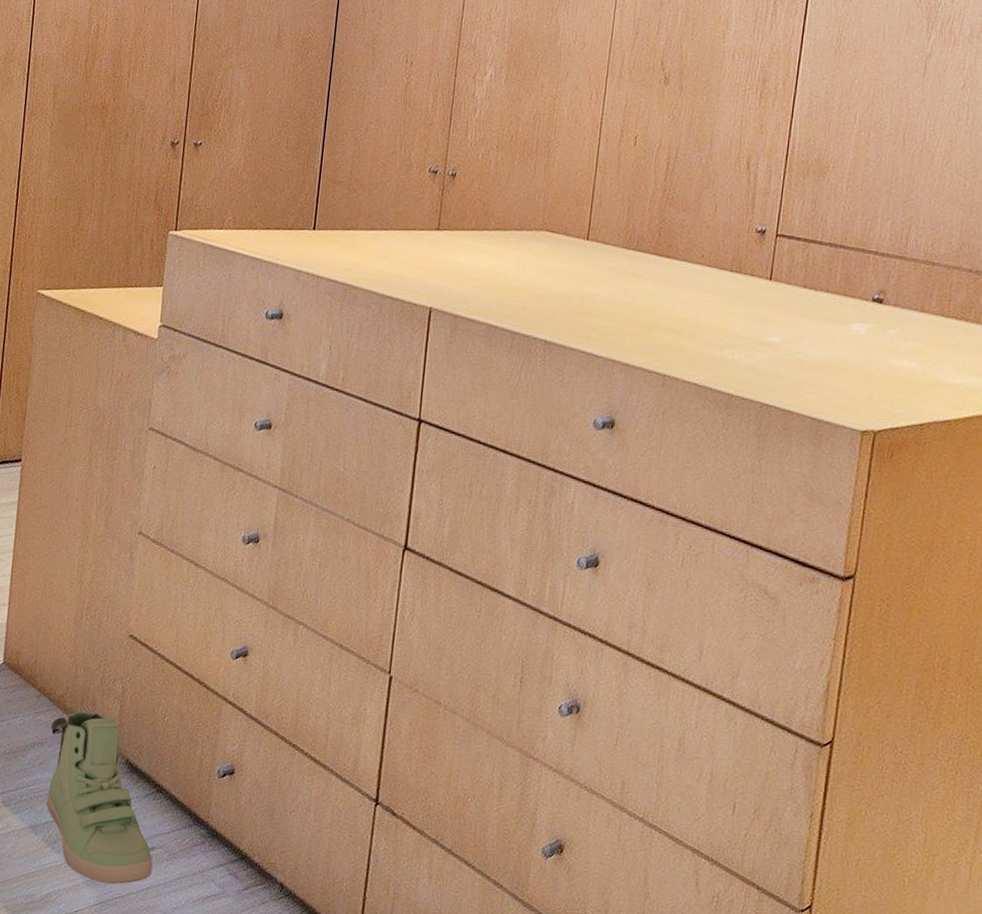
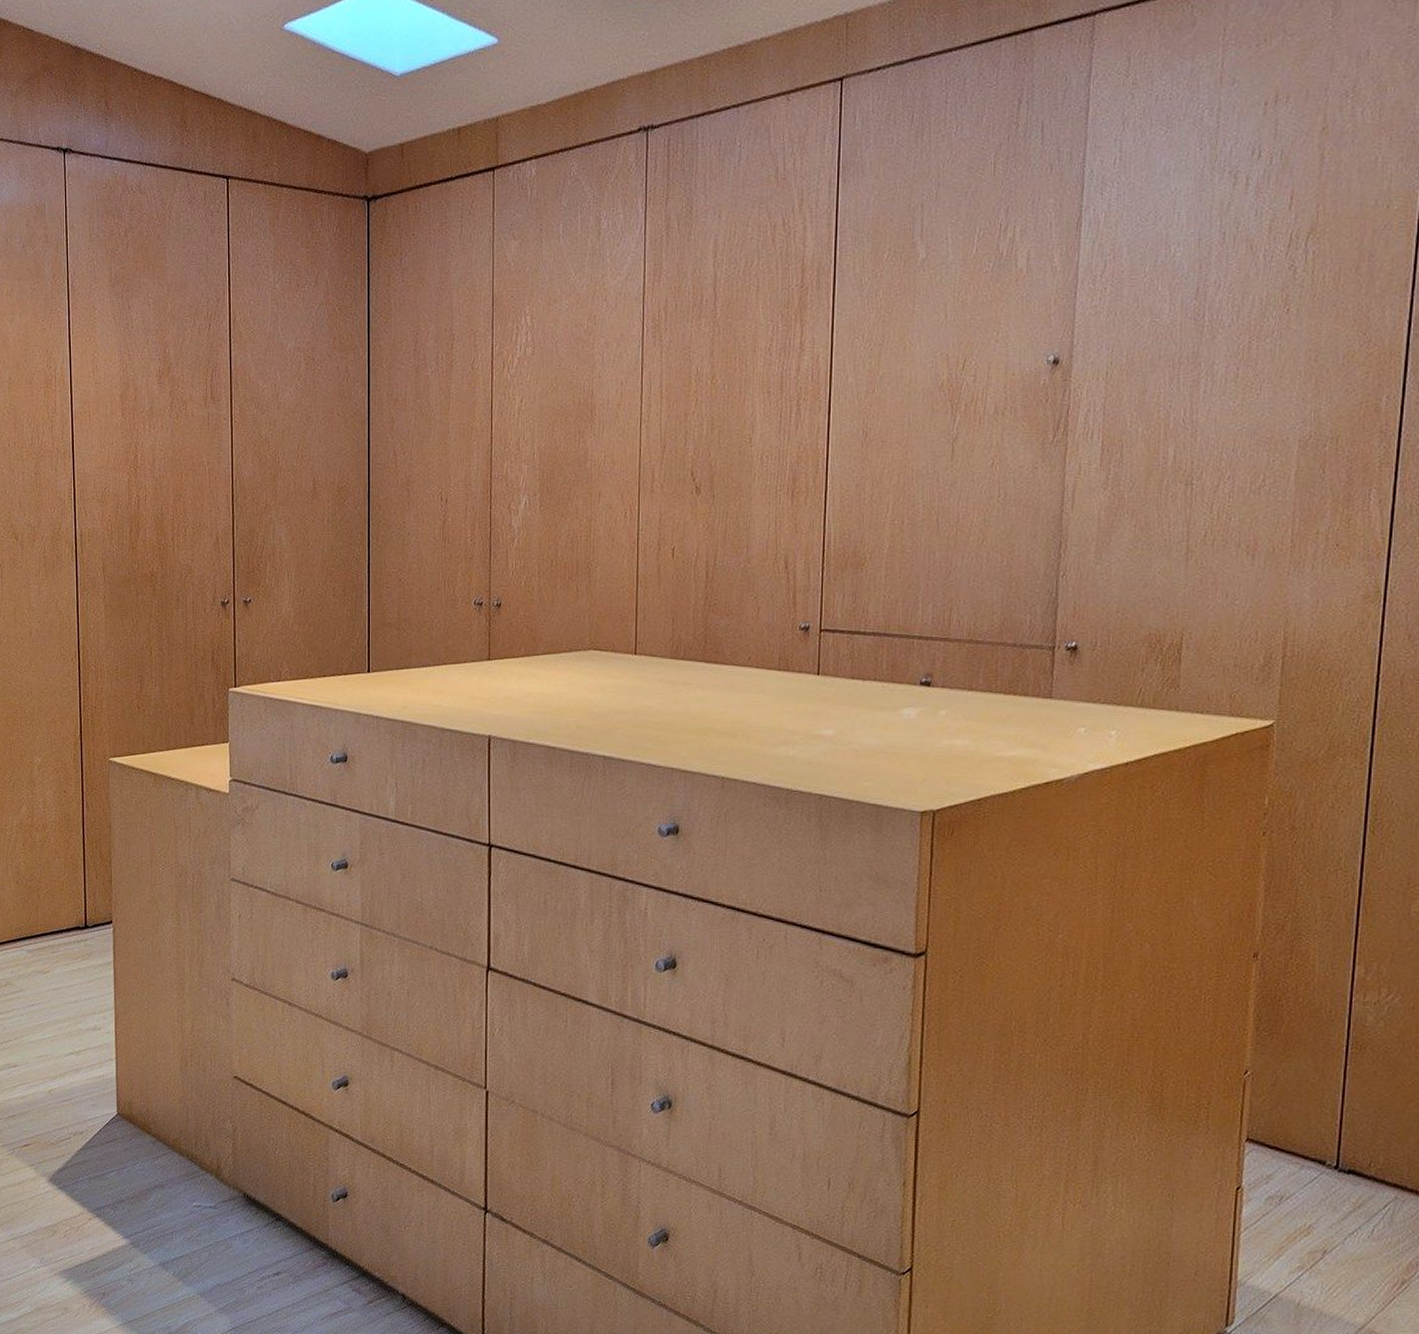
sneaker: present [46,710,153,885] -> none [169,1152,280,1310]

